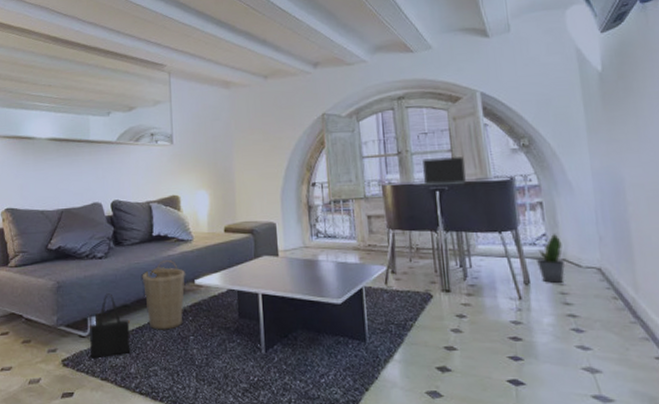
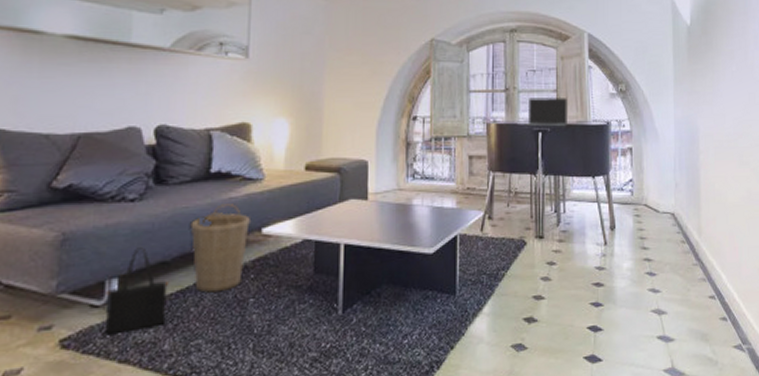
potted plant: present [535,233,565,283] -> none [622,178,645,228]

